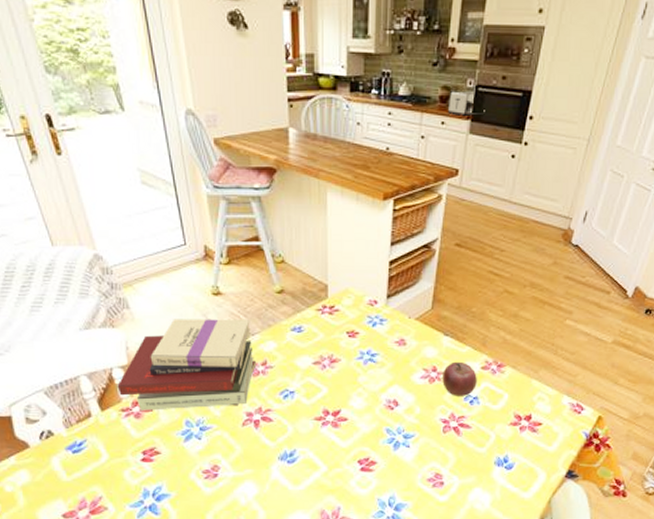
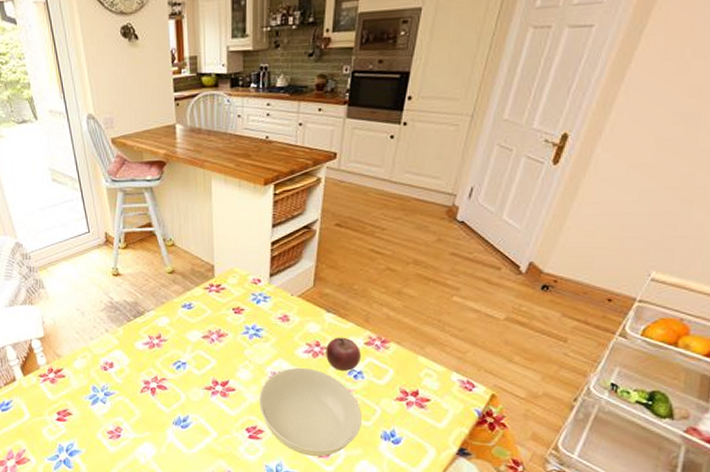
books: present [117,319,257,411] -> none [36,297,152,377]
bowl: none [373,394,476,486] -> present [259,367,361,456]
toaster: present [448,91,485,116] -> none [325,77,362,102]

